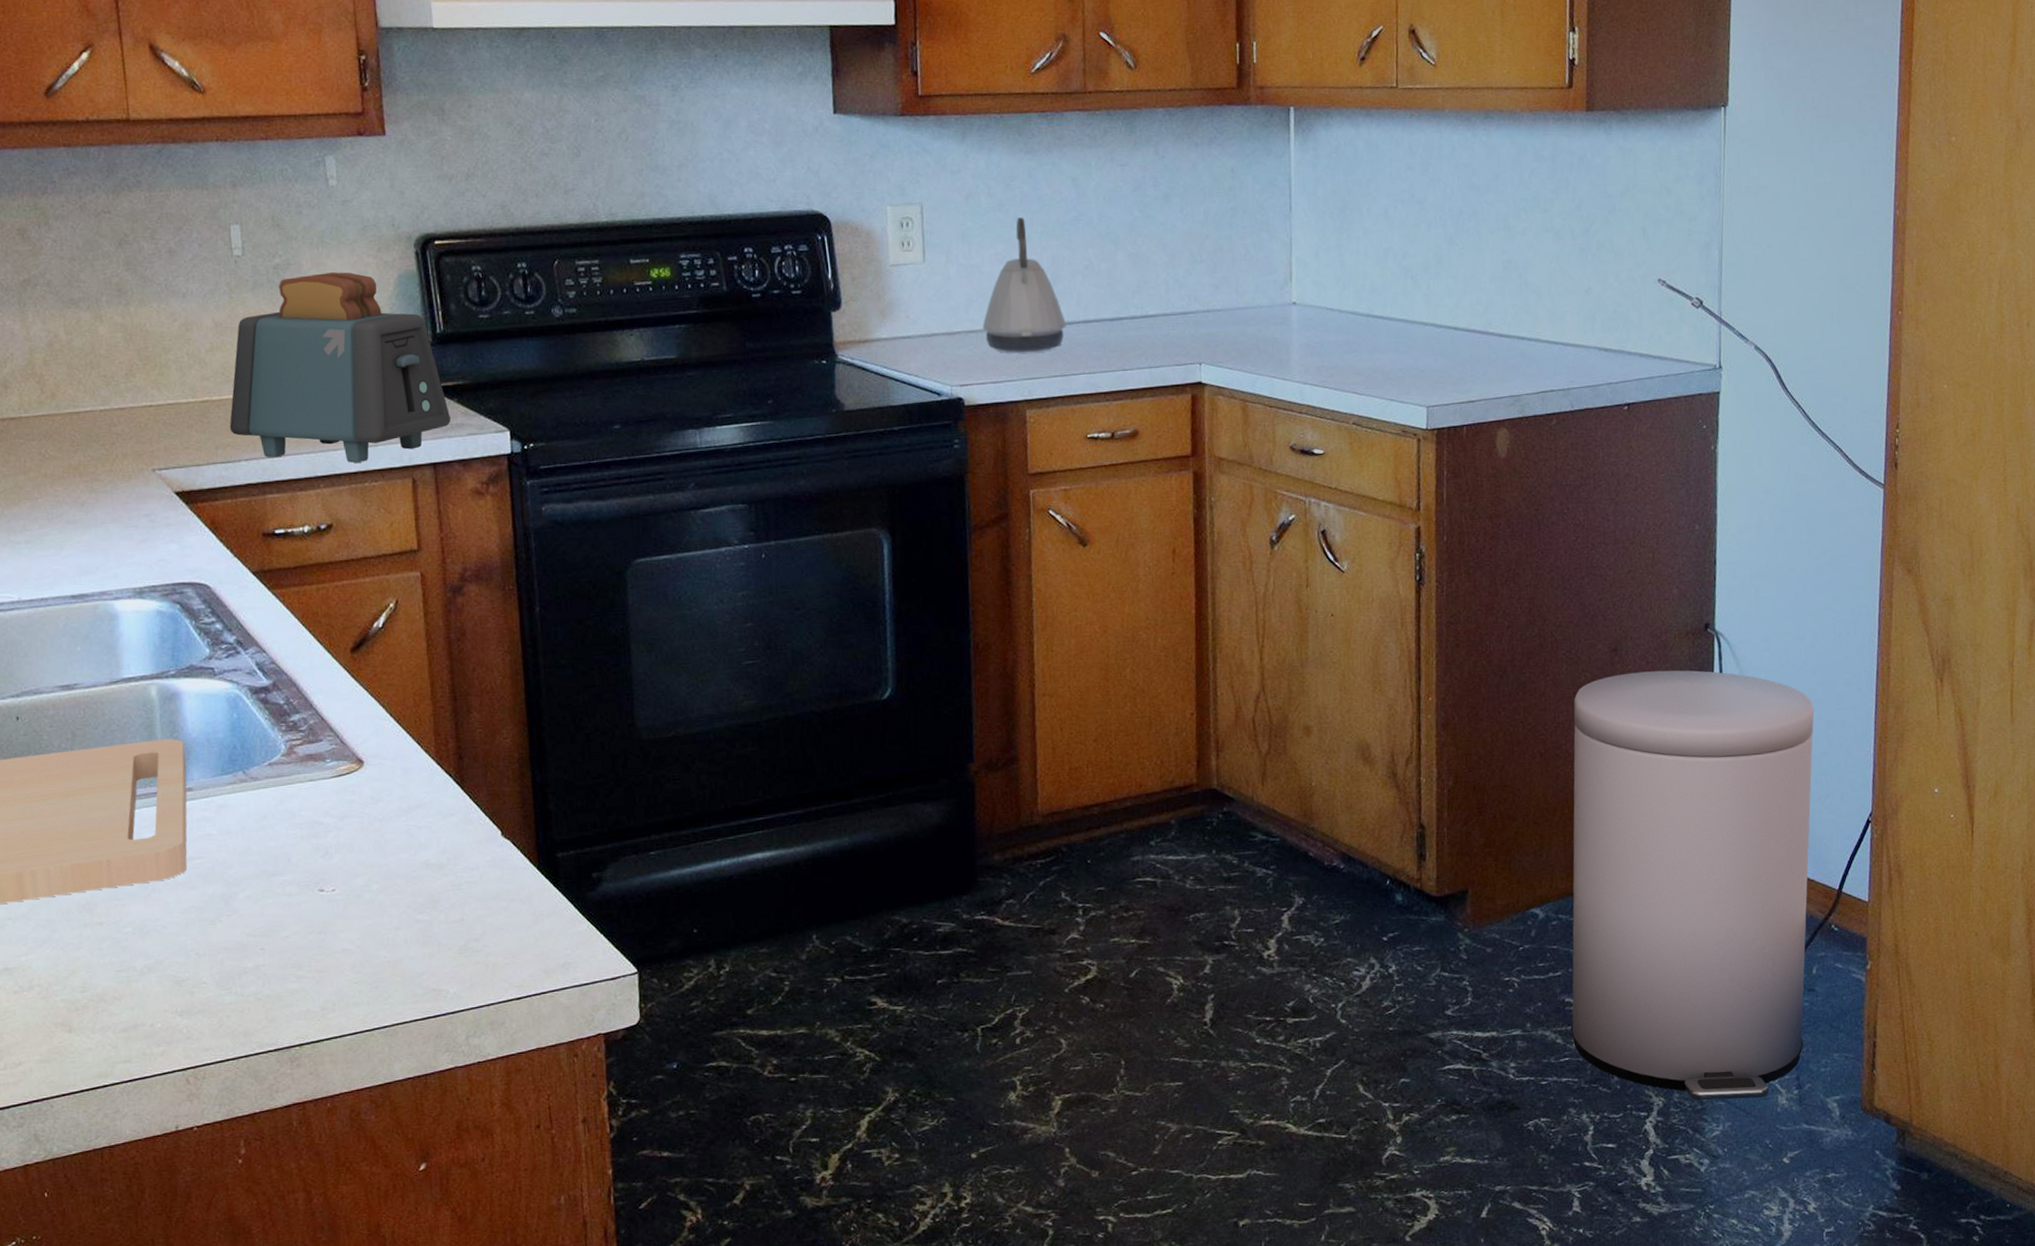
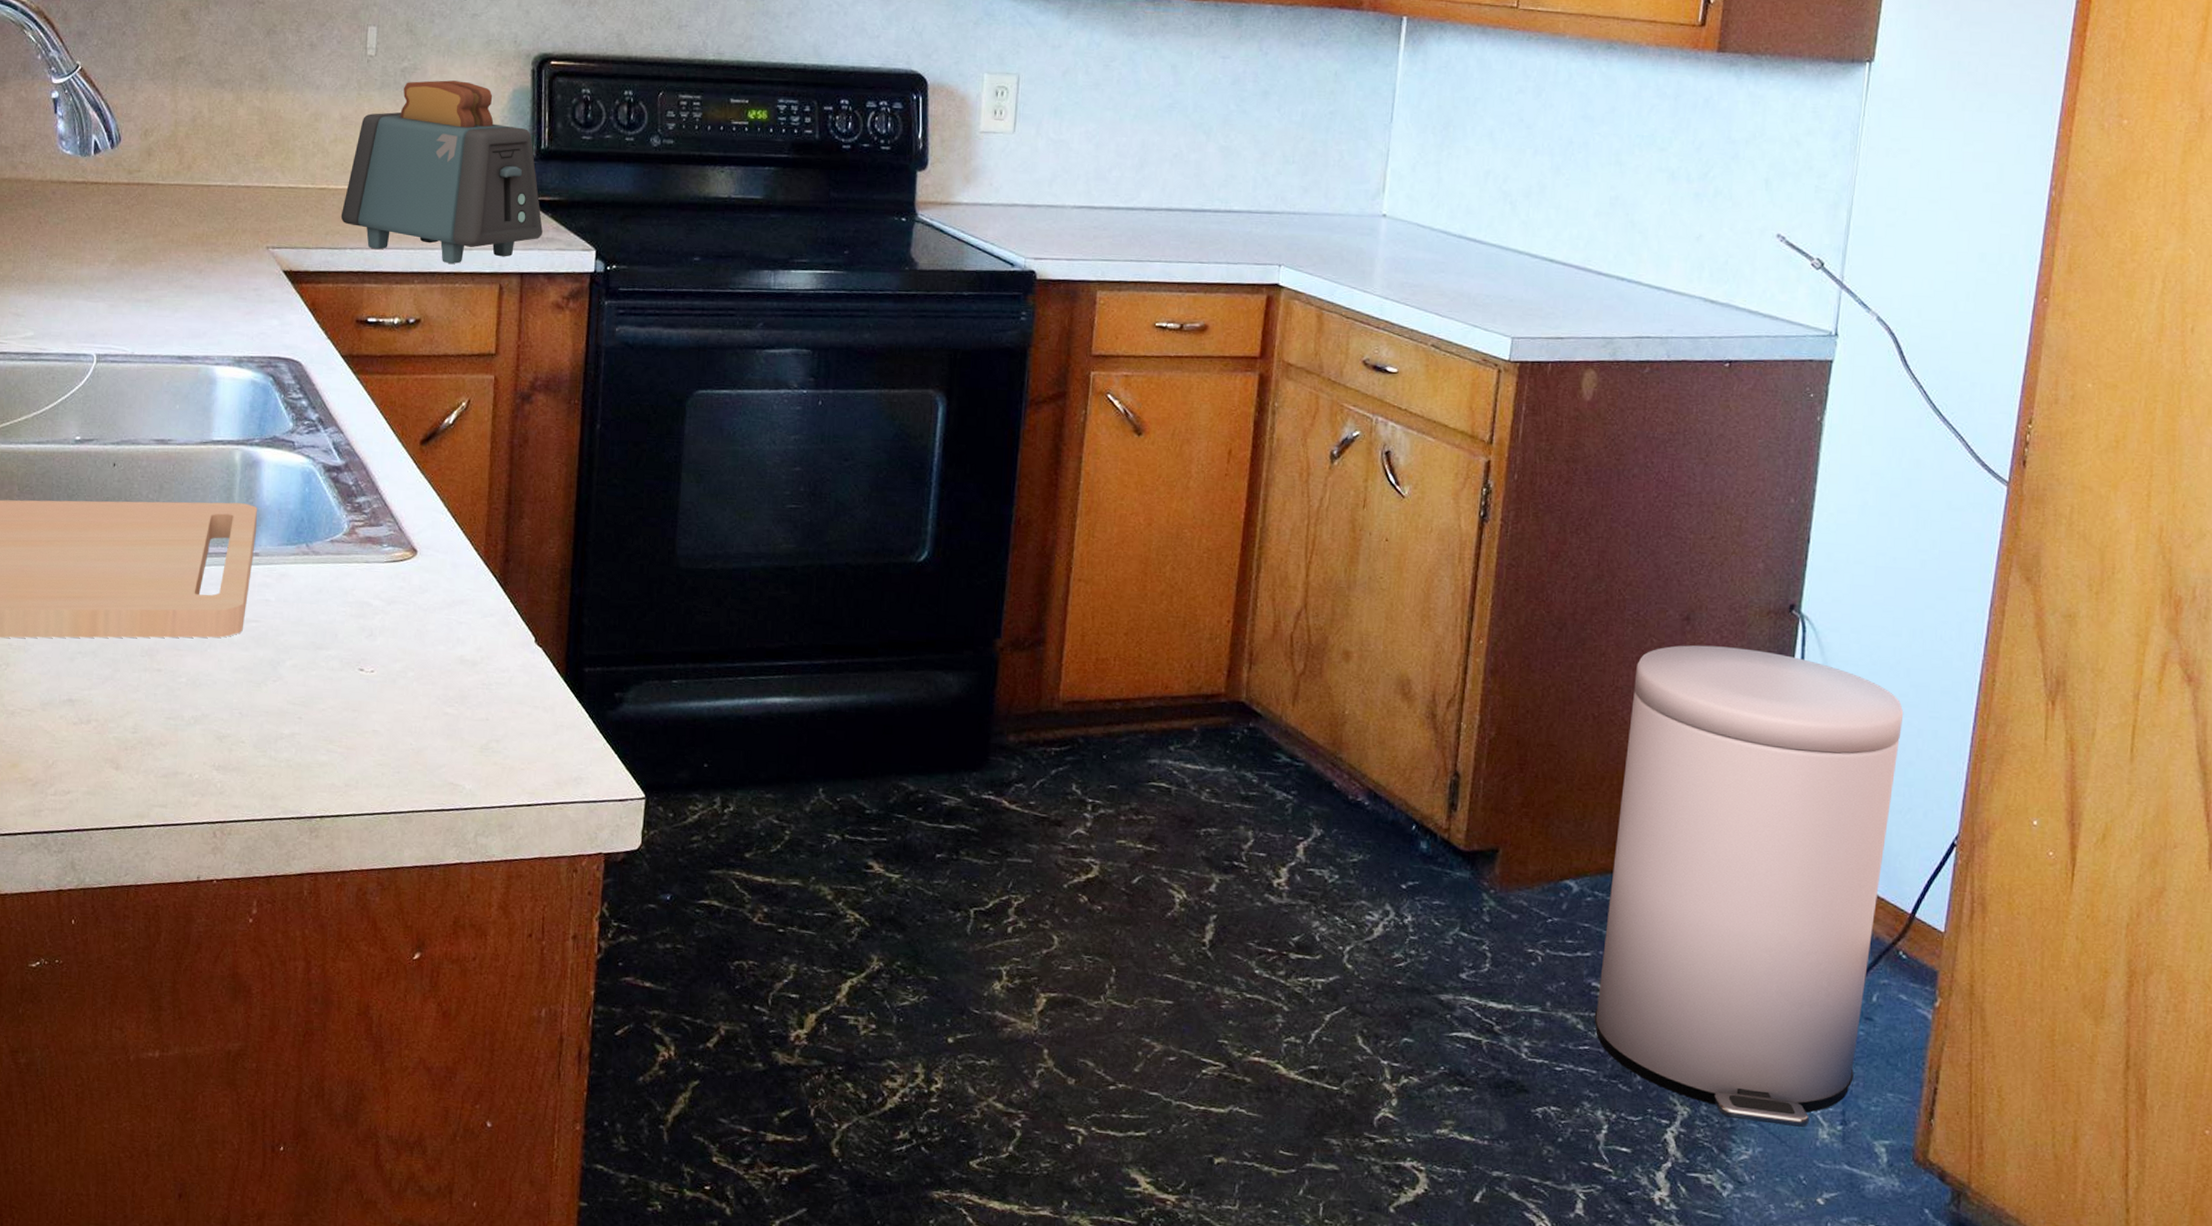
kettle: present [982,217,1066,353] -> none [1064,99,1148,235]

